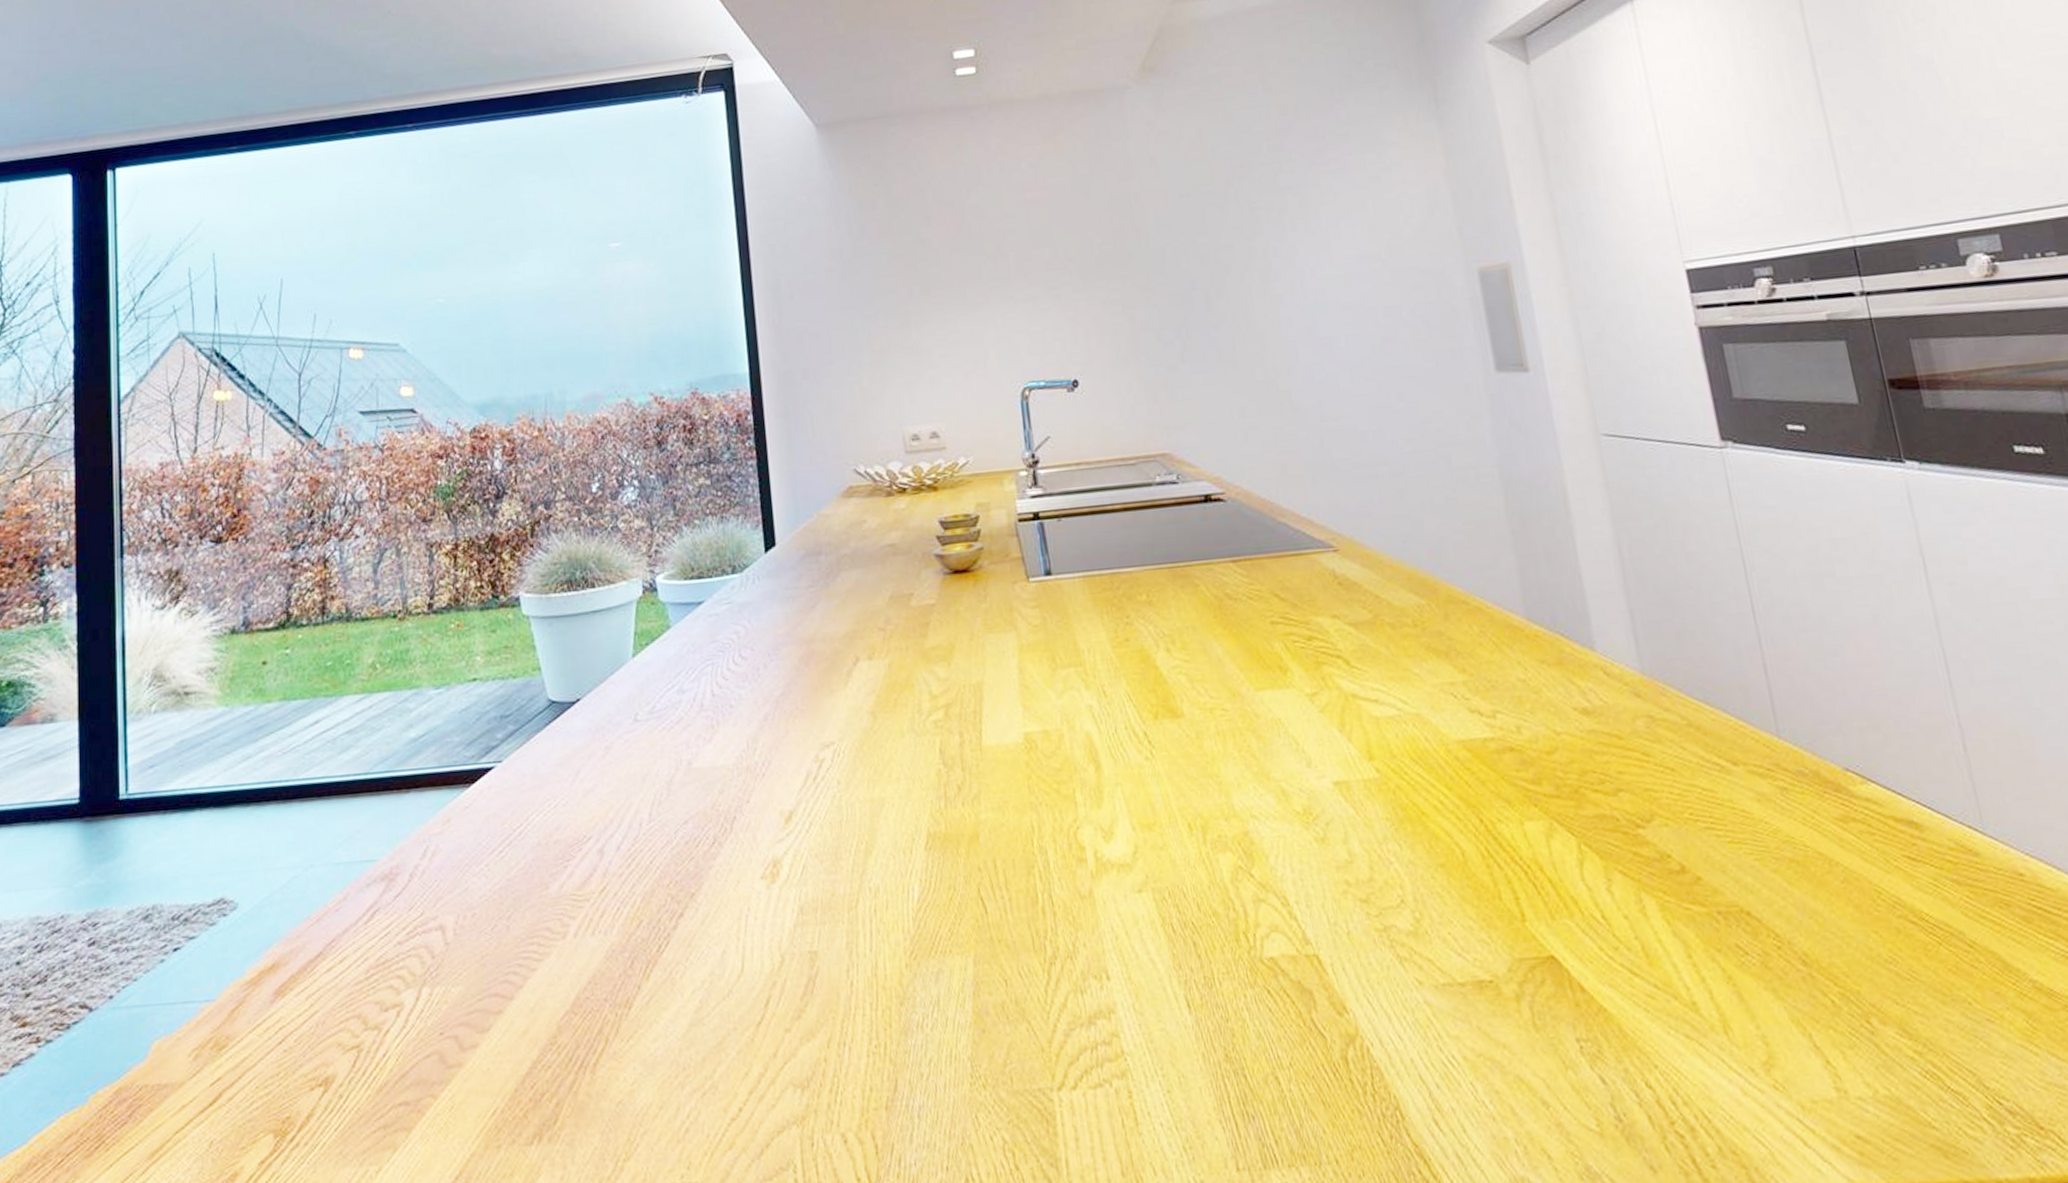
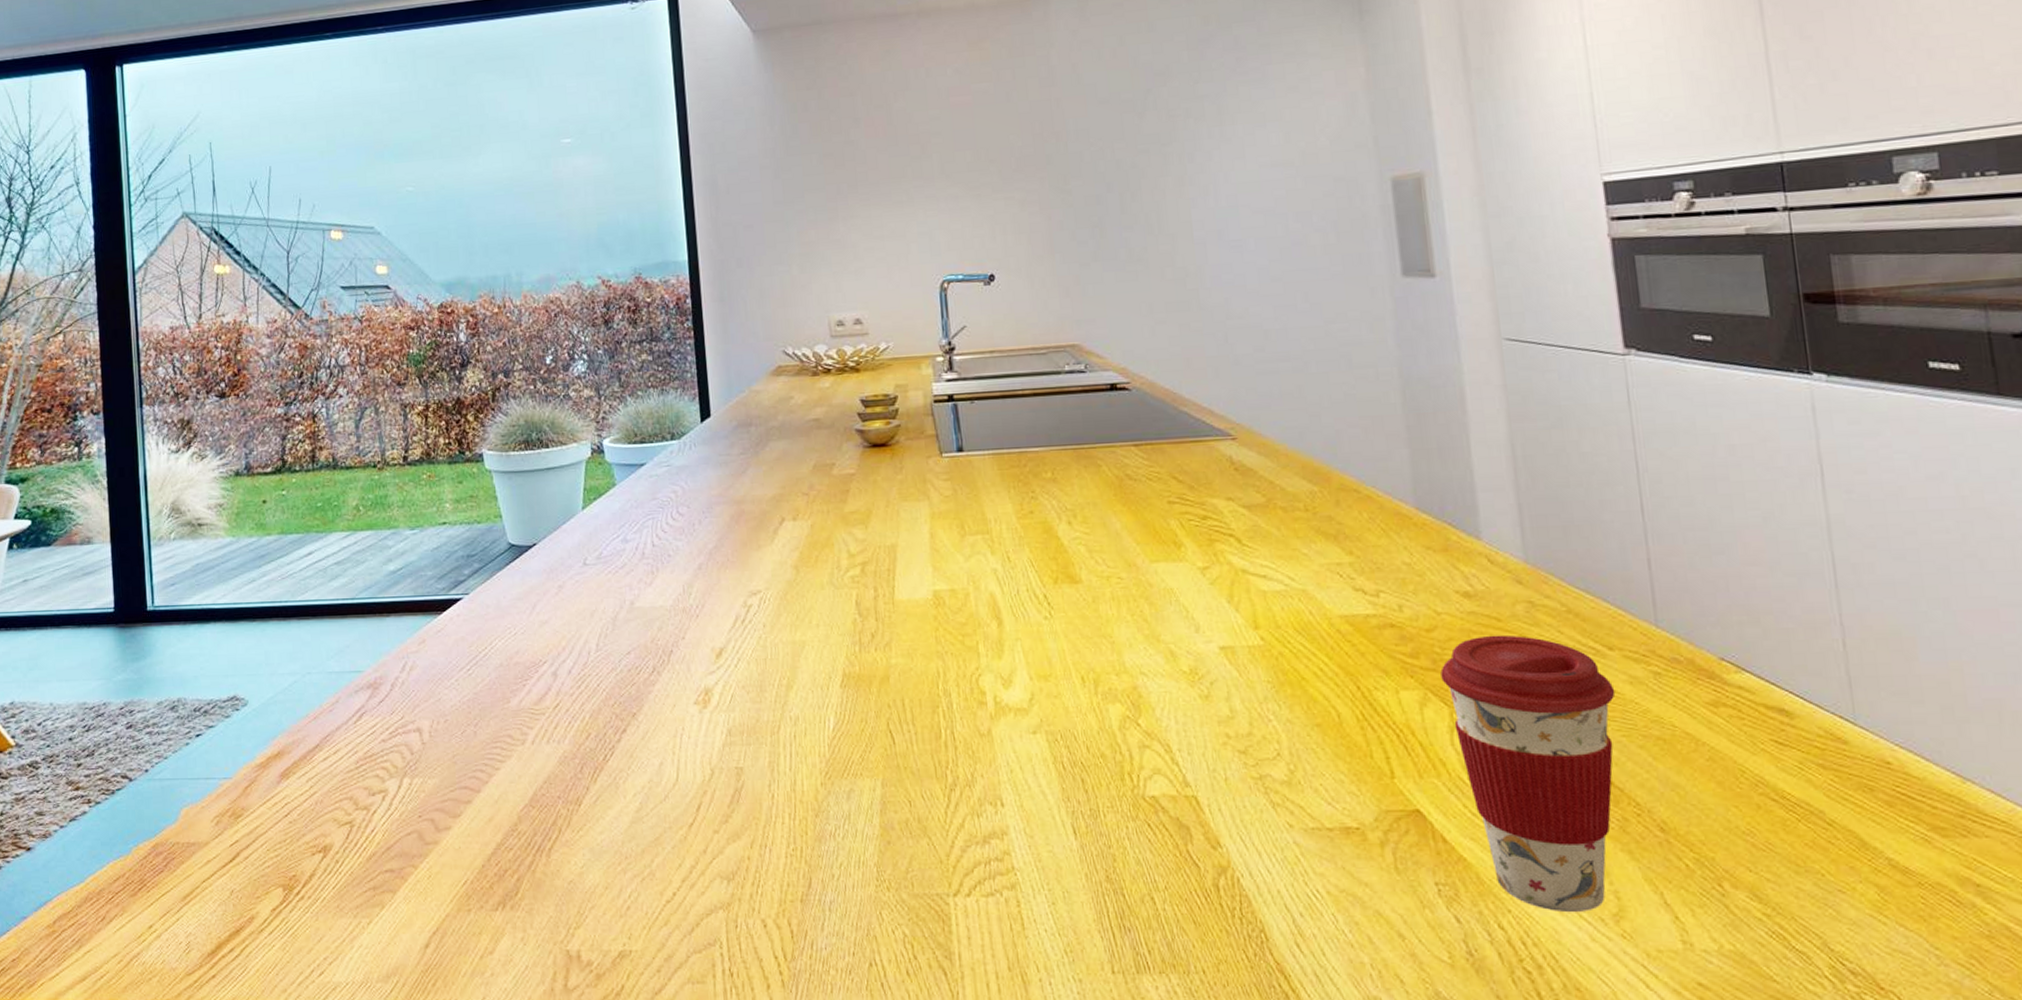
coffee cup: none [1564,753,1753,1065] -> present [1440,635,1616,913]

